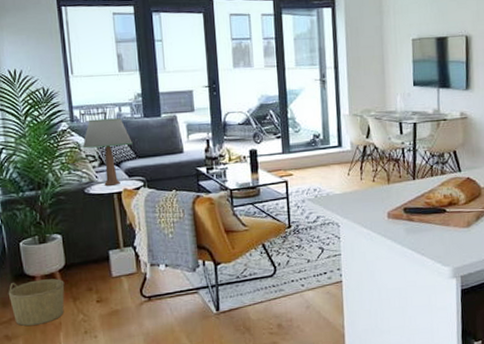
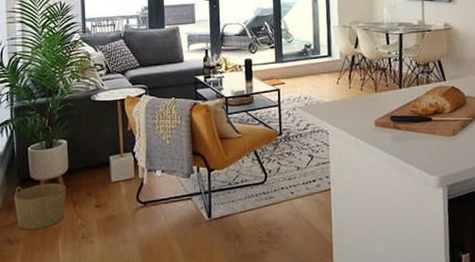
table lamp: present [82,116,133,186] -> none [91,28,137,93]

